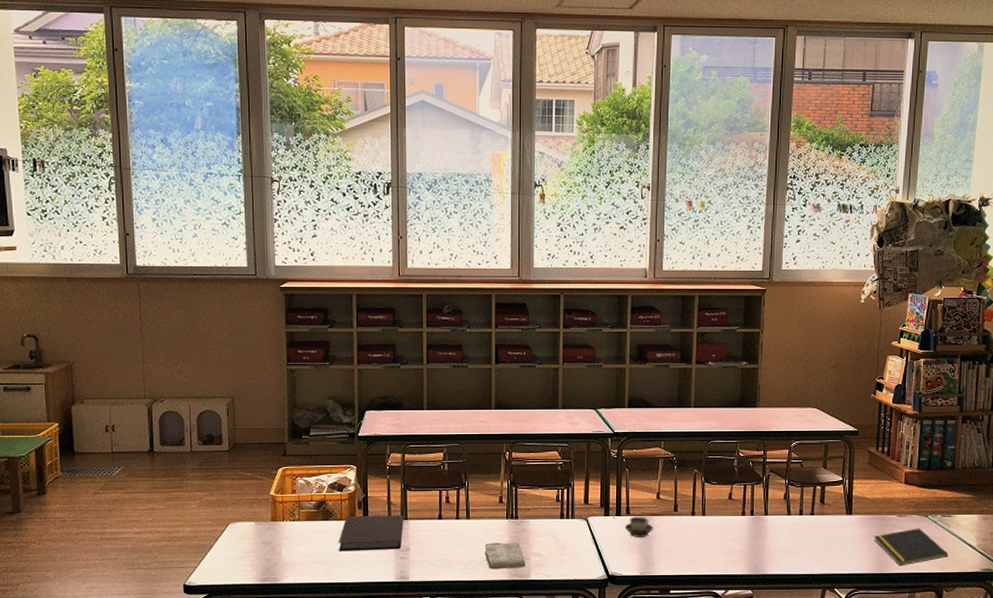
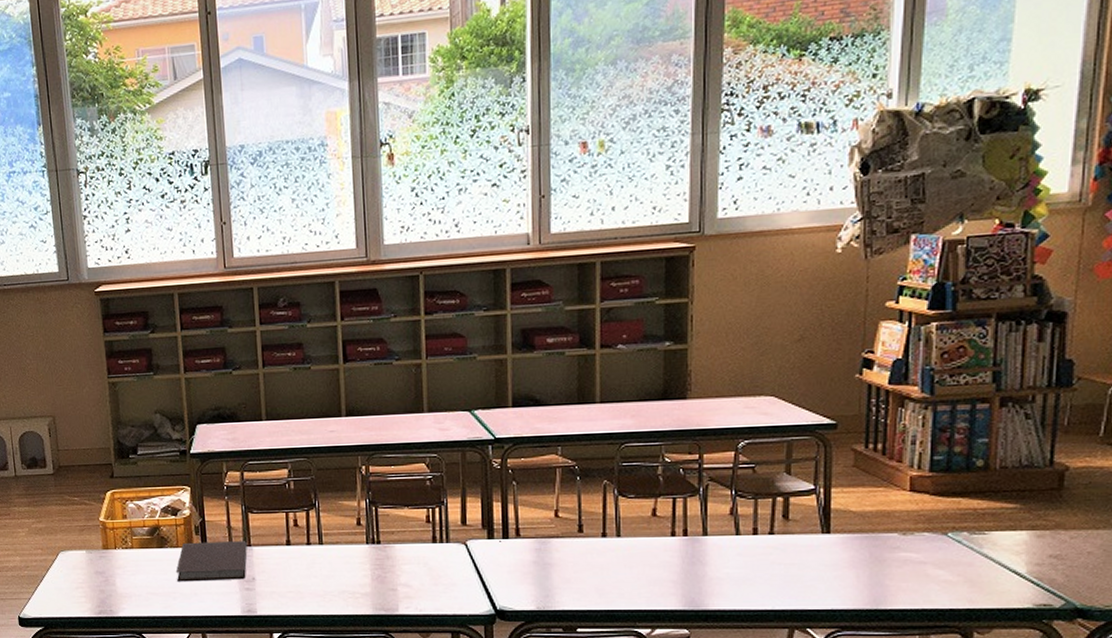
washcloth: present [484,541,526,570] -> none [342,569,392,602]
cup: present [624,516,654,537] -> none [514,539,553,564]
notepad: present [873,528,949,566] -> none [863,550,981,600]

